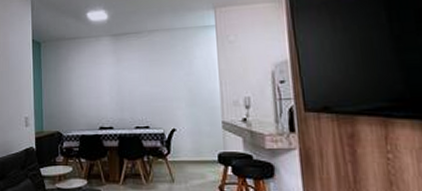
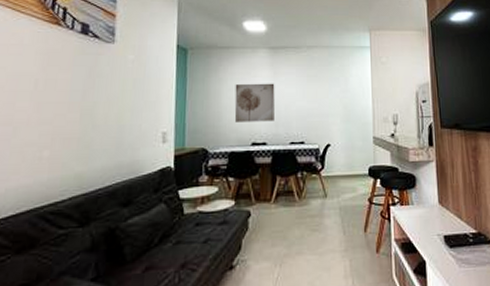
wall art: none [82,69,119,108] -> present [234,83,275,122]

